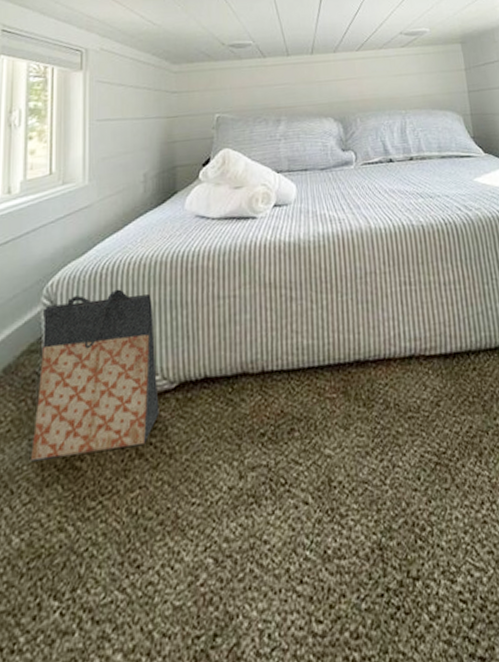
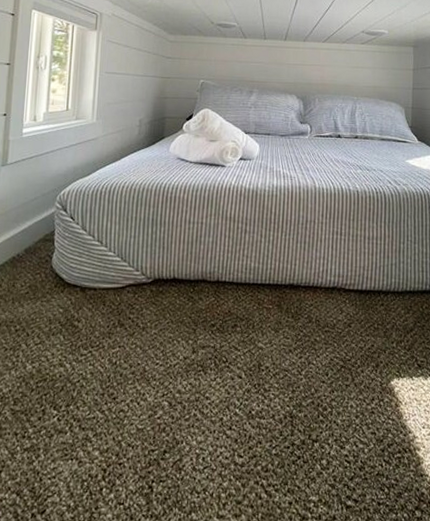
bag: present [31,289,160,462] -> none [42,204,139,317]

